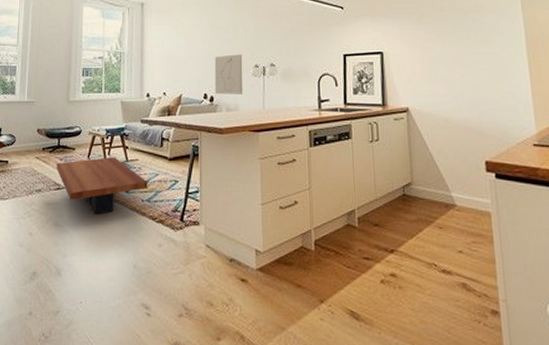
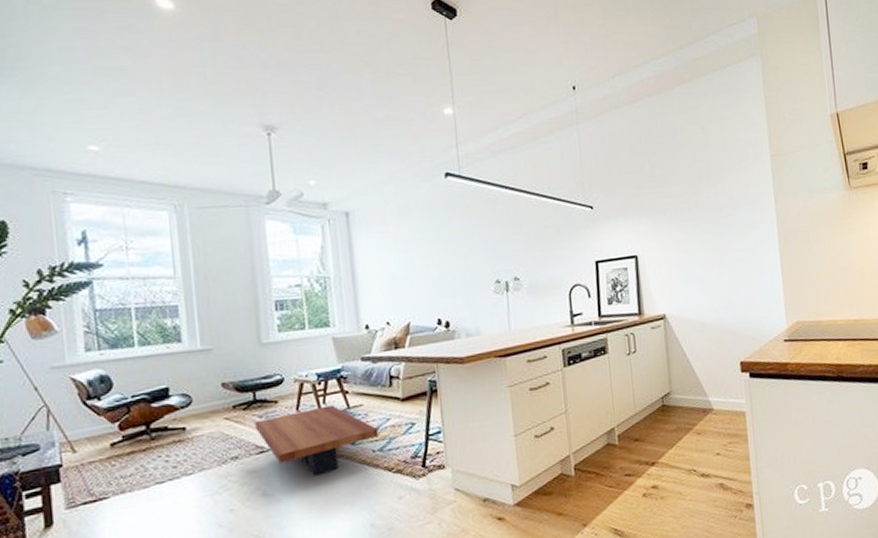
wall art: present [214,54,243,95] -> none [446,269,485,319]

